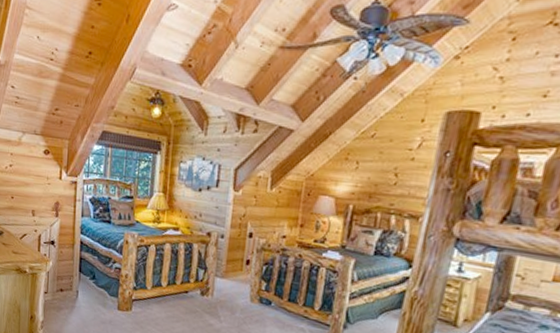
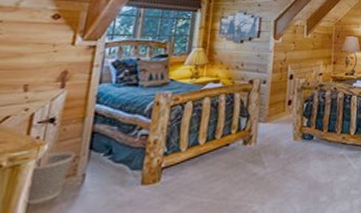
wastebasket: none [42,268,70,306] -> present [24,151,75,204]

